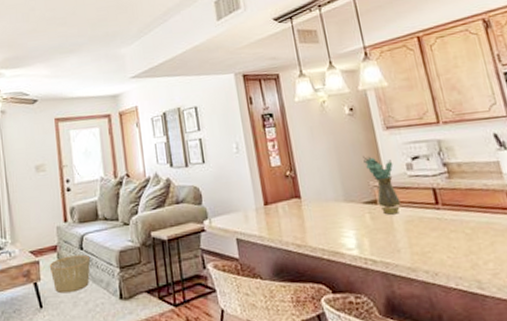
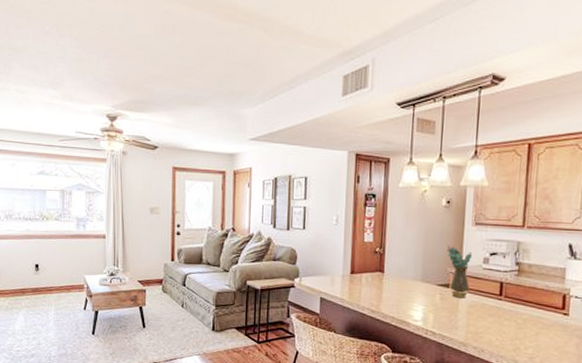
basket: present [49,254,90,294] -> none [154,289,190,320]

